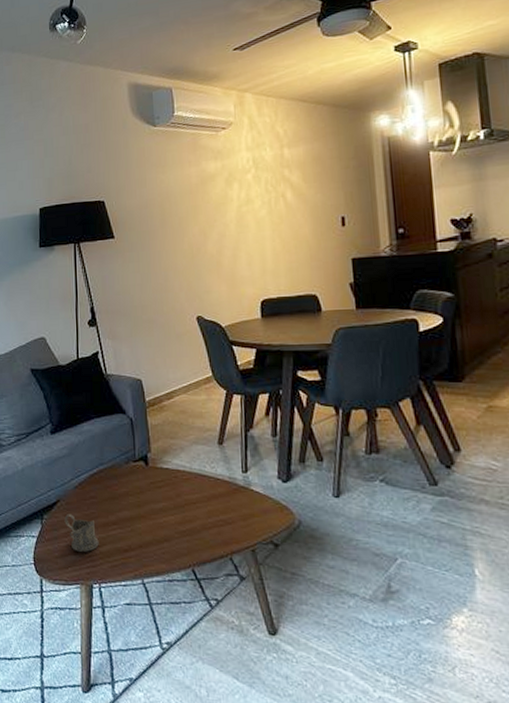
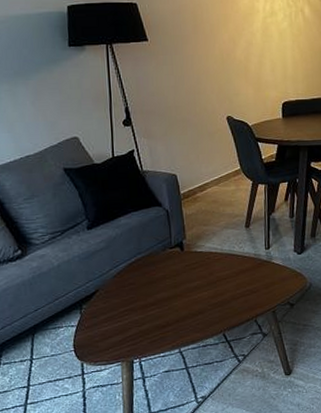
tea glass holder: present [64,514,99,552] -> none [104,301,139,334]

